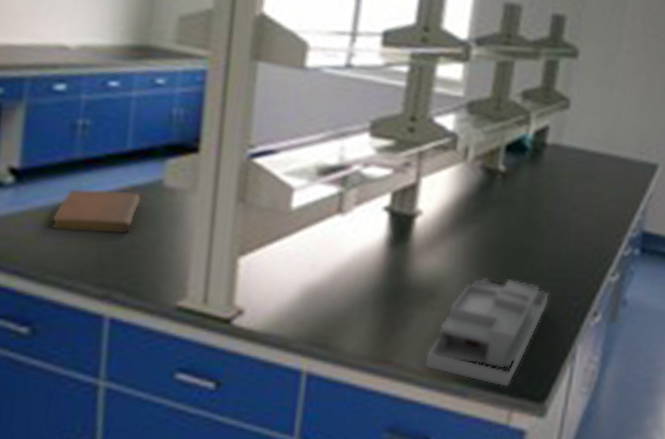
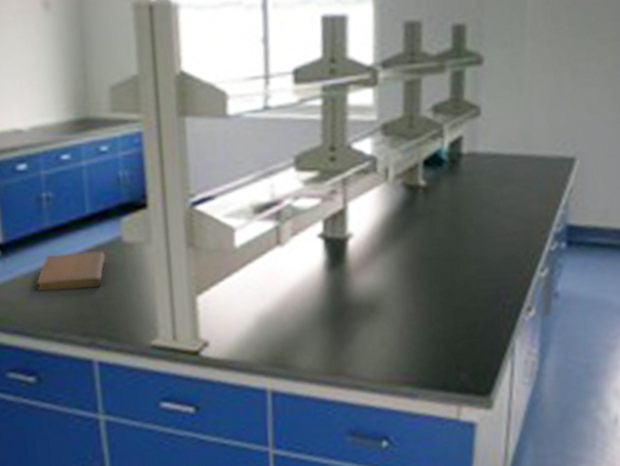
desk organizer: present [424,277,549,387] -> none [374,286,483,386]

